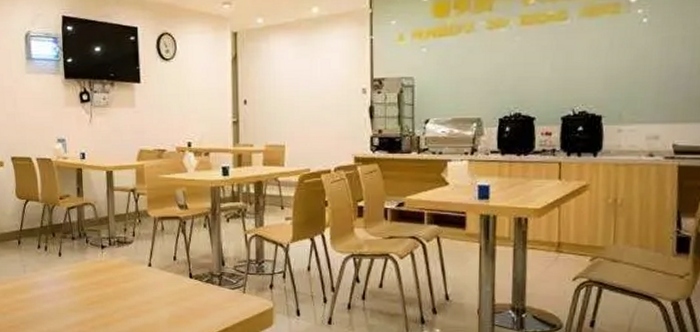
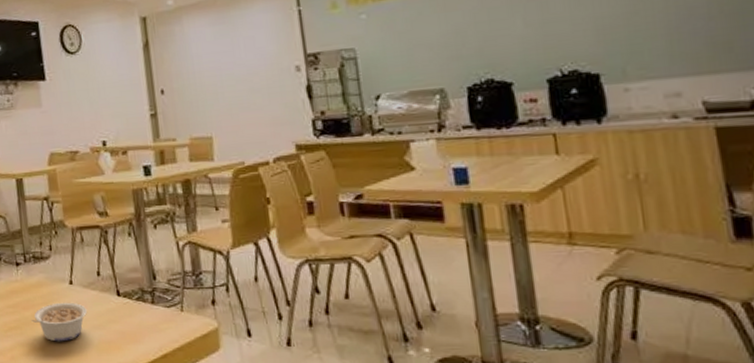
legume: none [112,281,162,315] -> present [31,302,87,342]

